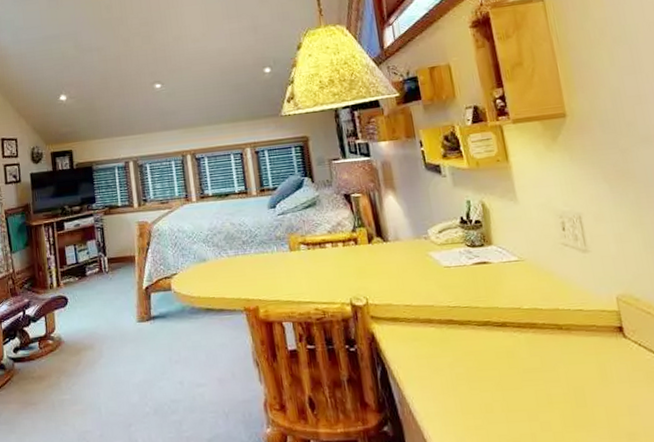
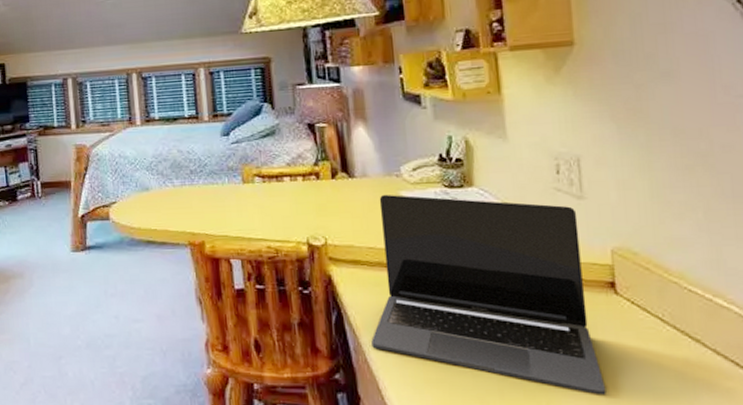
laptop: none [411,255,626,433] -> present [371,194,606,395]

